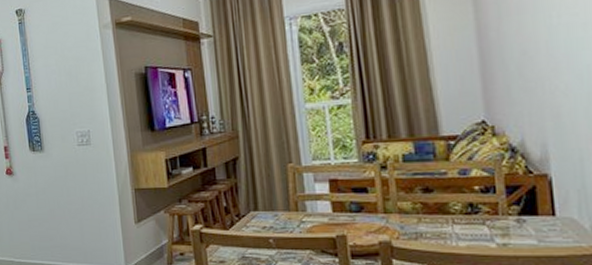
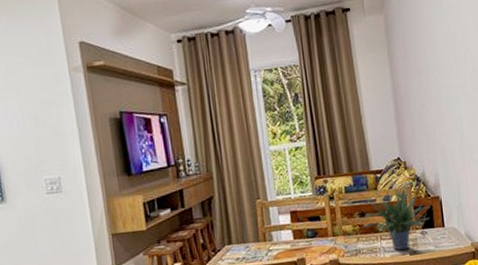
potted plant: none [424,148,533,240] -> present [361,178,431,251]

